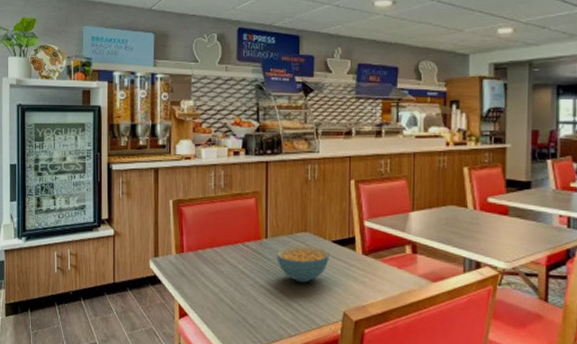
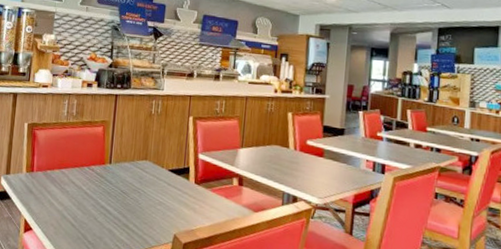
cereal bowl: present [277,246,329,283] -> none [118,172,166,206]

